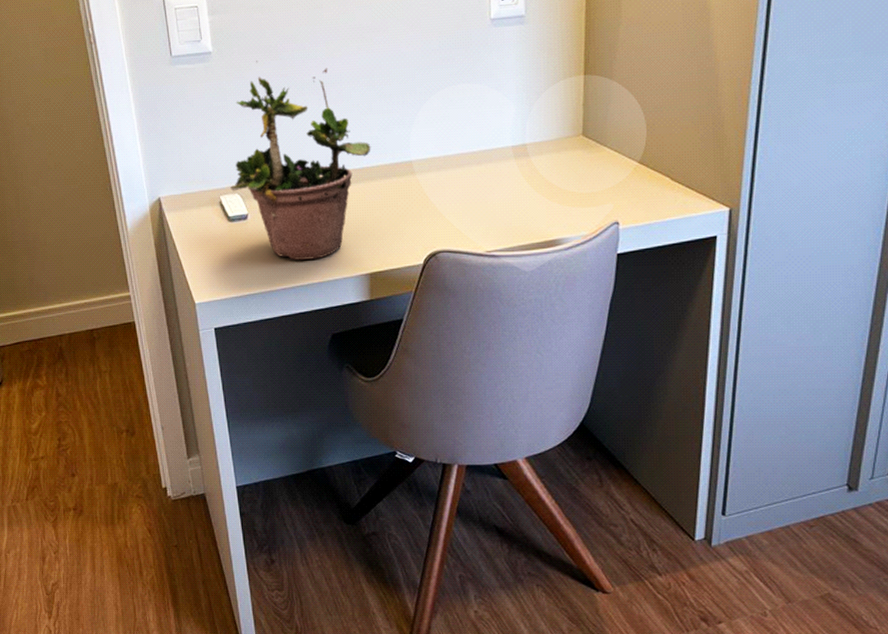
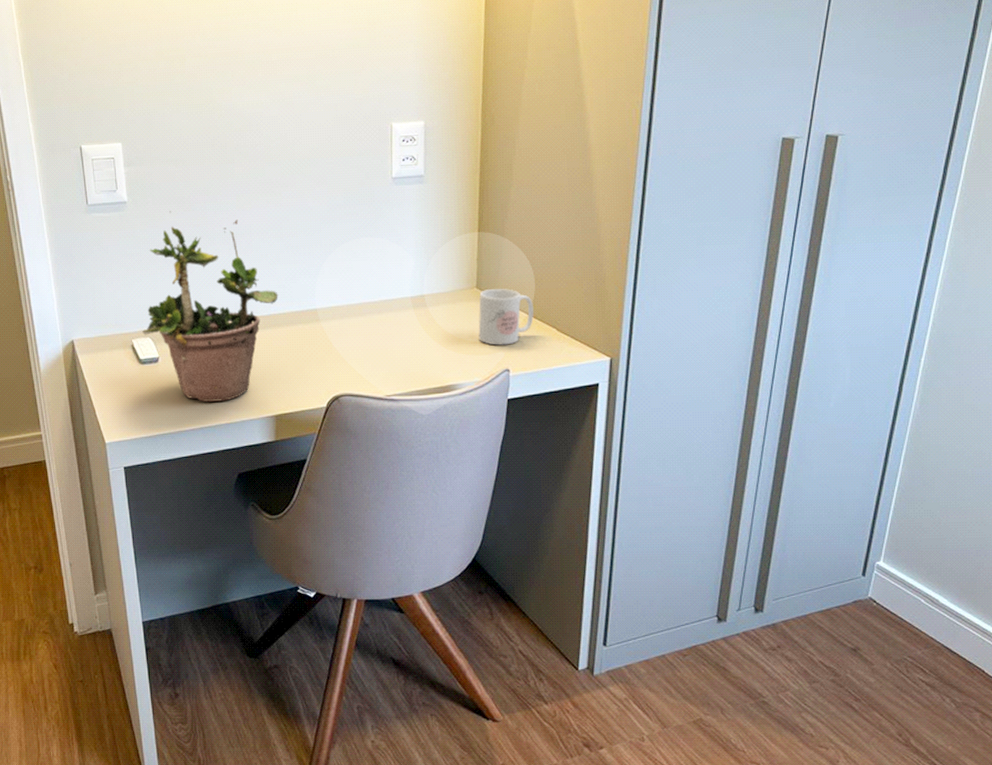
mug: none [585,135,645,197] -> present [478,289,534,345]

